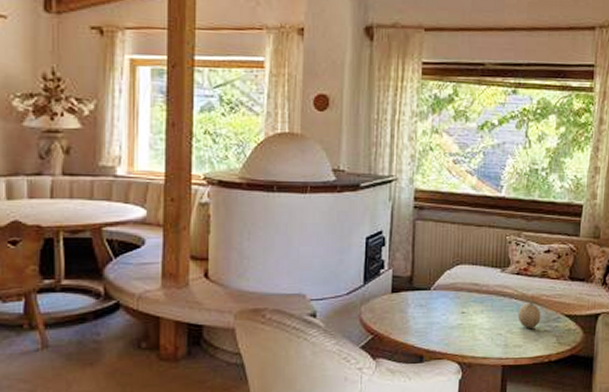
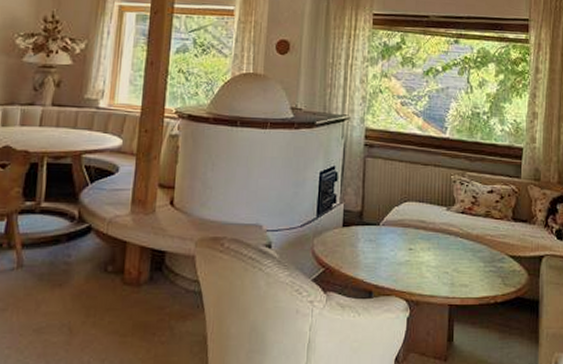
fruit: present [517,294,543,328] -> none [463,233,488,268]

